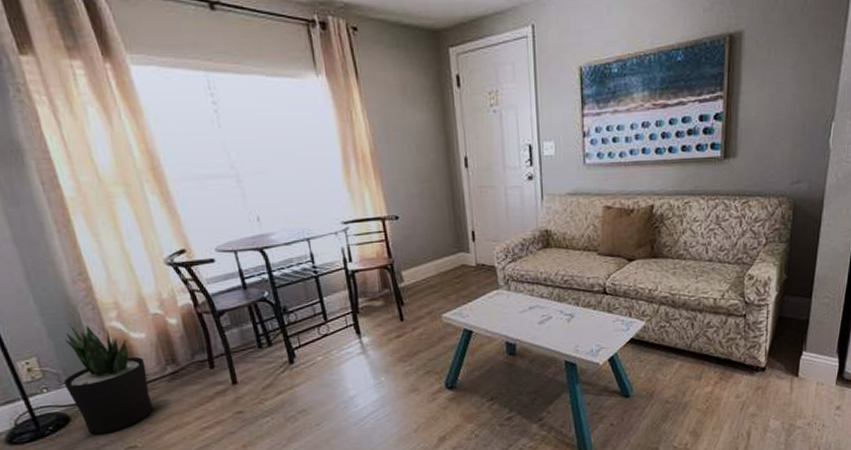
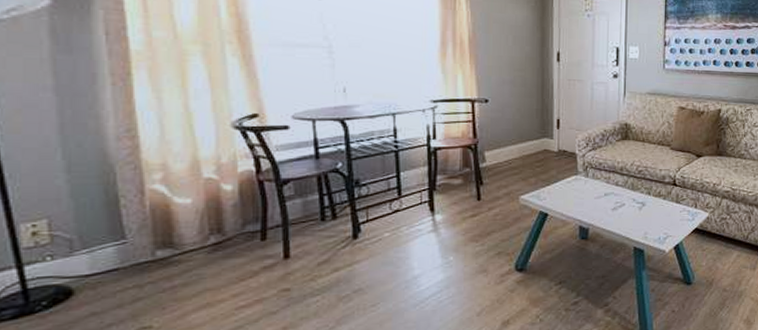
planter: present [63,324,154,435] -> none [76,184,184,312]

